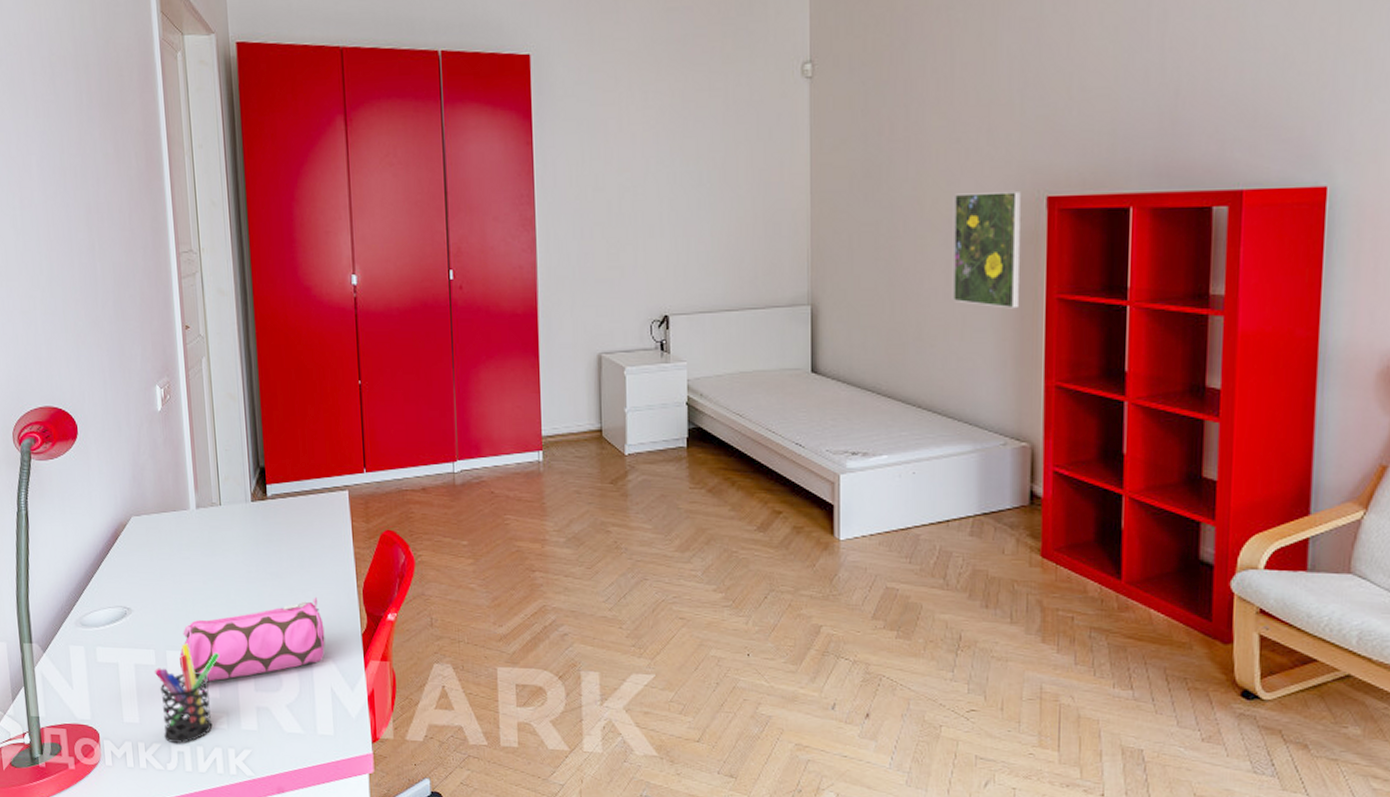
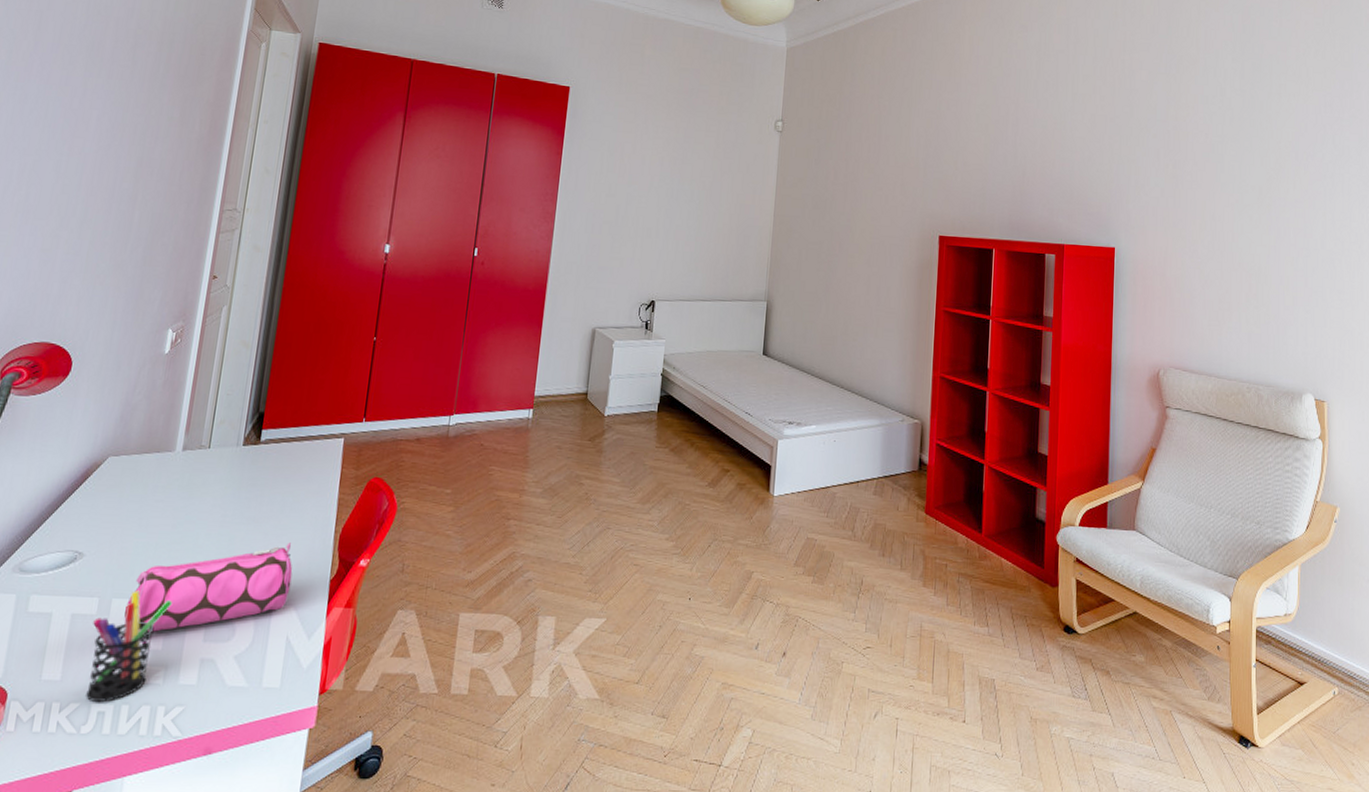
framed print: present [952,192,1022,309] -> none [871,227,923,316]

